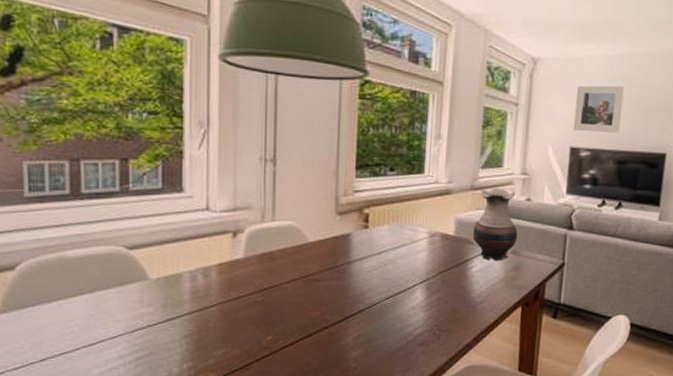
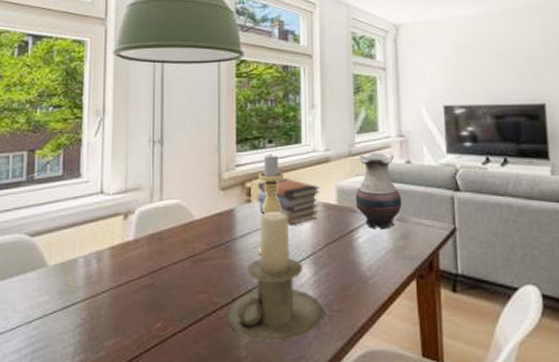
candle holder: none [339,238,432,355] -> present [227,212,323,342]
candle holder: none [373,181,404,278] -> present [258,153,284,255]
book stack: none [375,206,439,252] -> present [257,177,320,225]
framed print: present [574,85,625,133] -> none [442,42,492,90]

